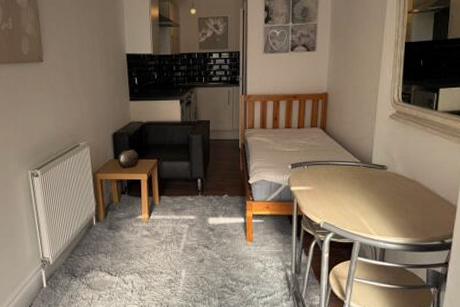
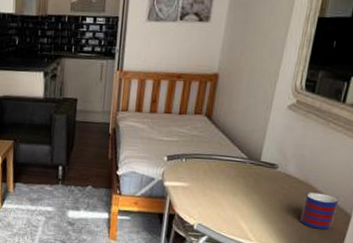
mug: none [413,188,444,220] -> present [300,192,339,230]

